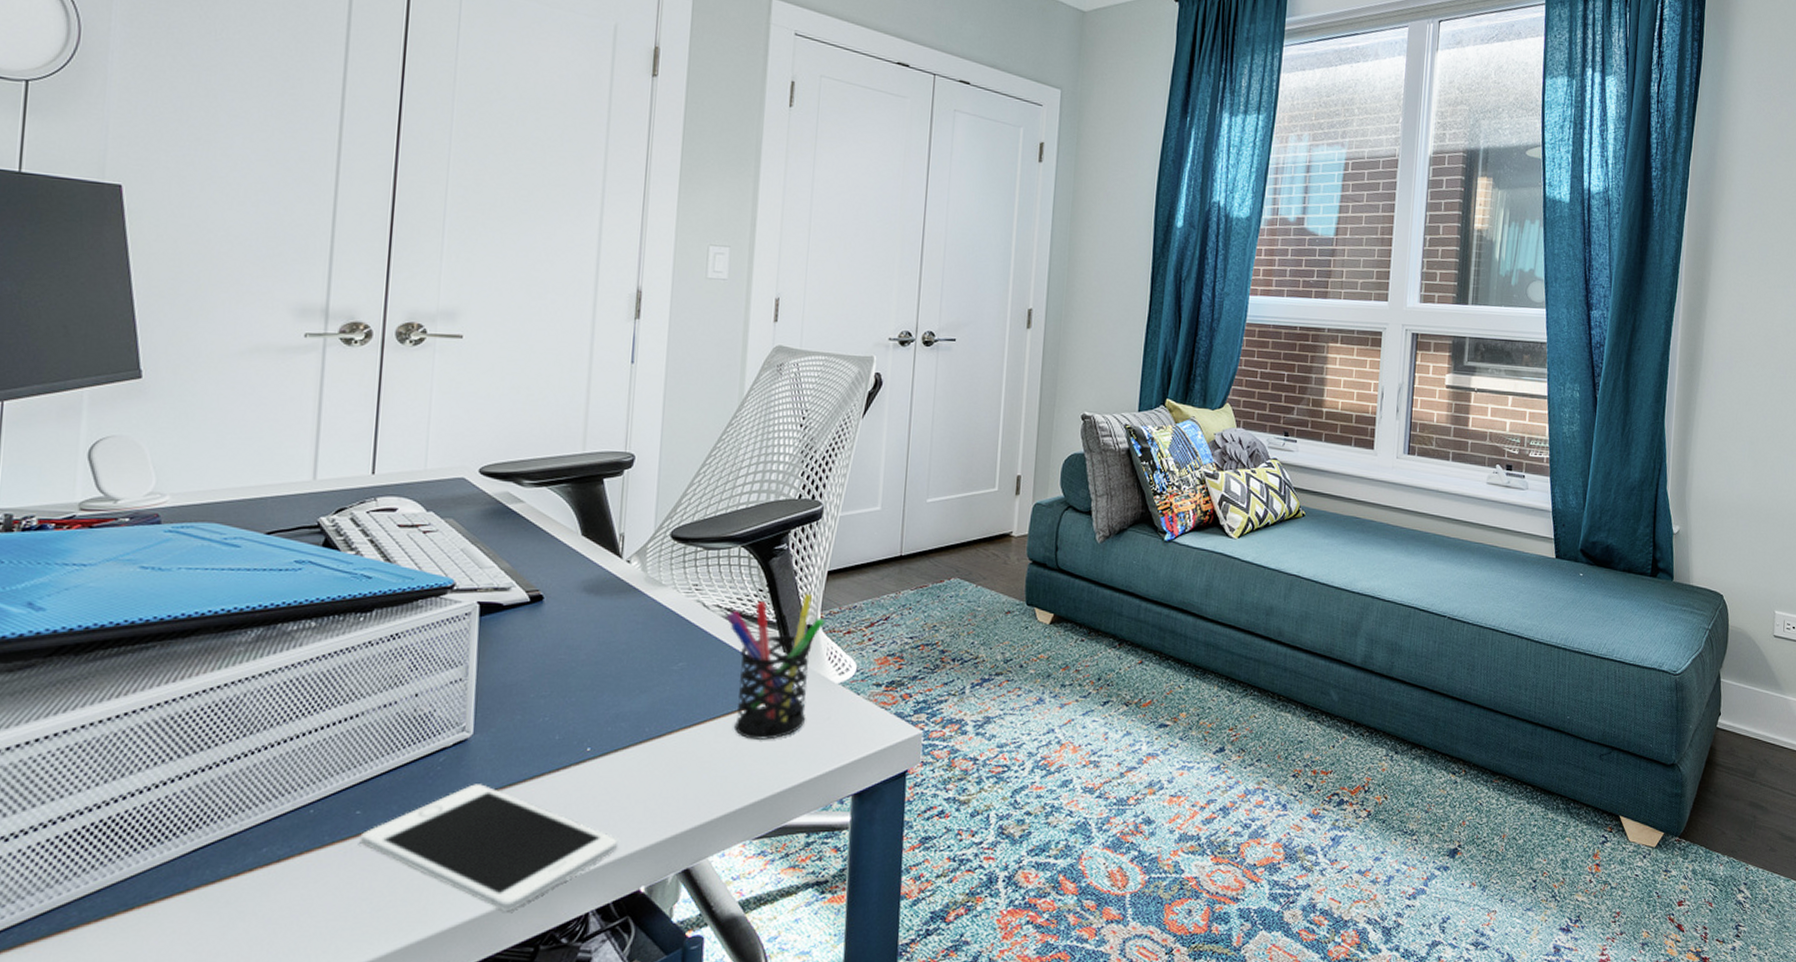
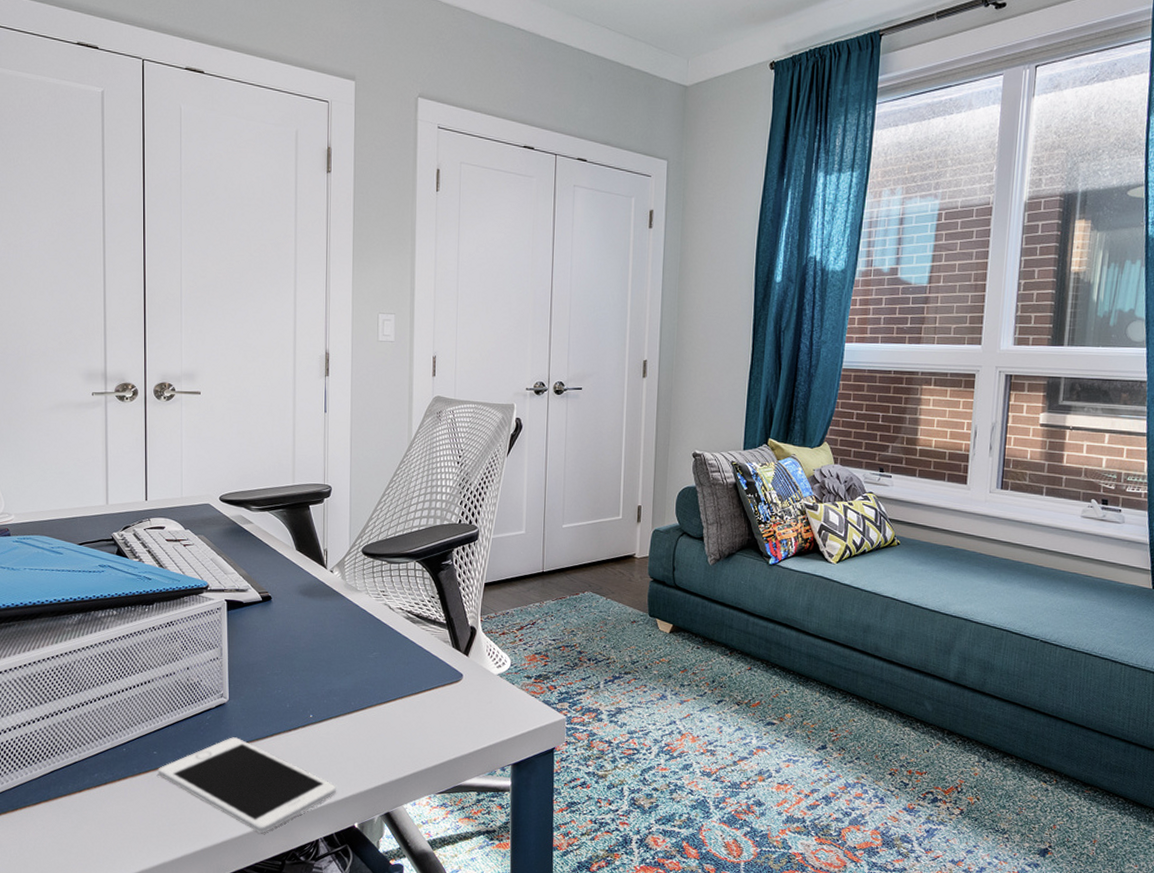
pen holder: present [726,593,825,740] -> none [407,600,484,717]

